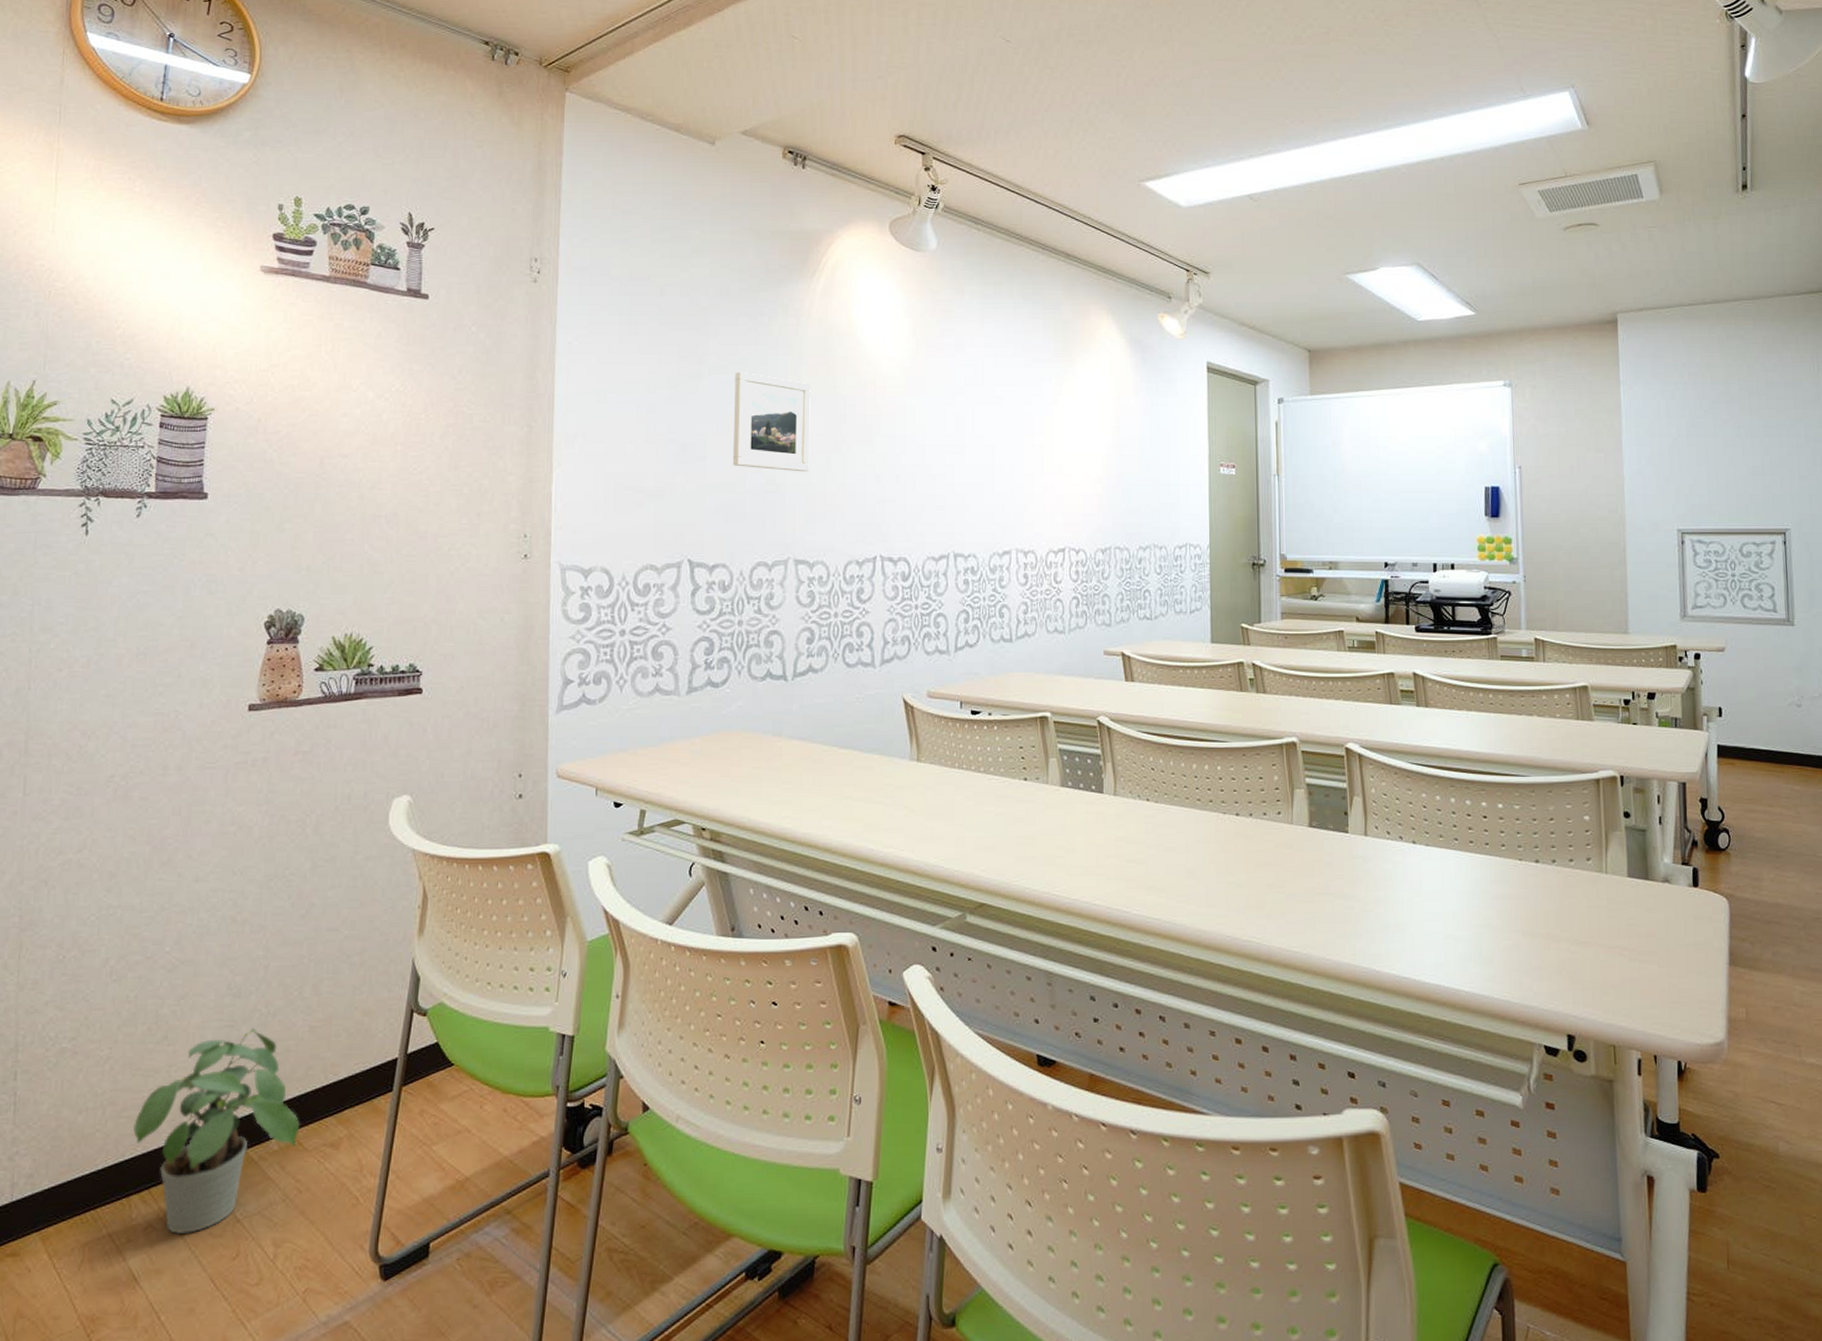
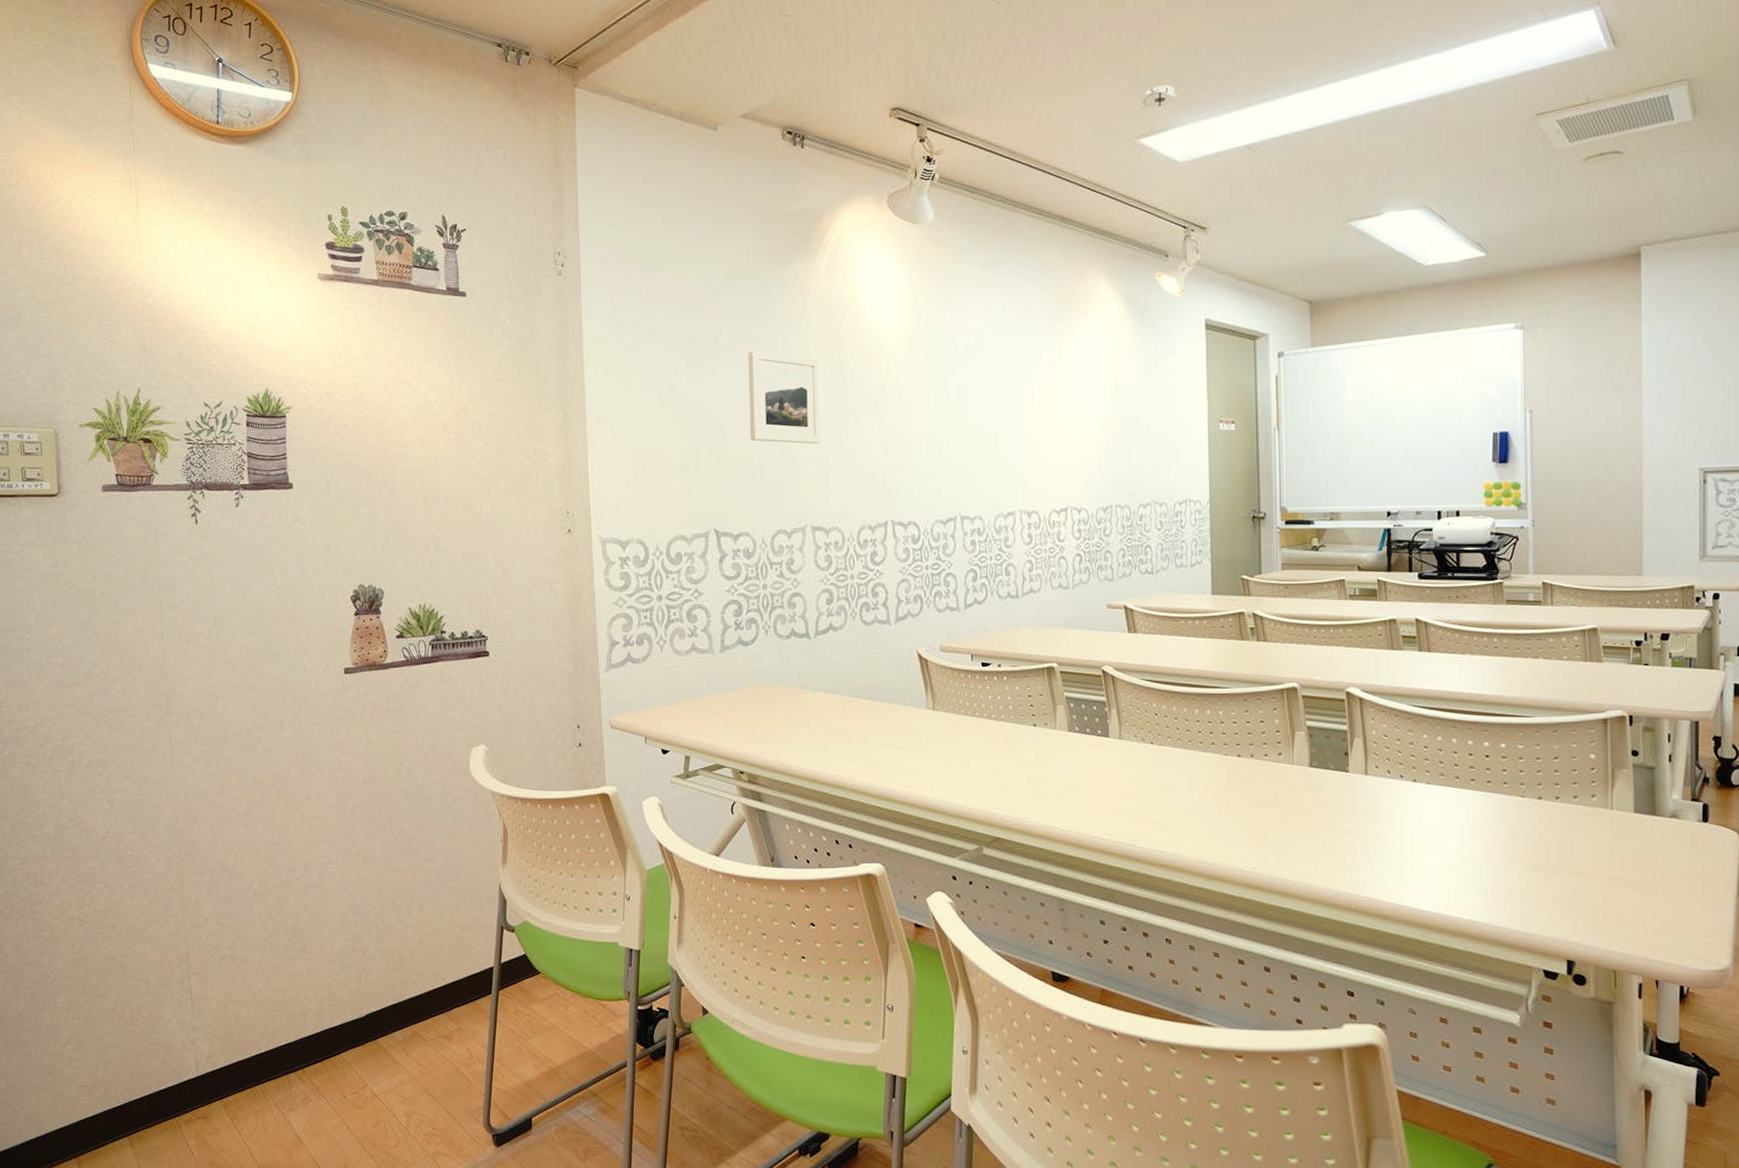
potted plant: present [133,1028,300,1235] -> none [286,941,419,1106]
smoke detector: none [1147,132,1182,154] -> present [1141,85,1178,109]

